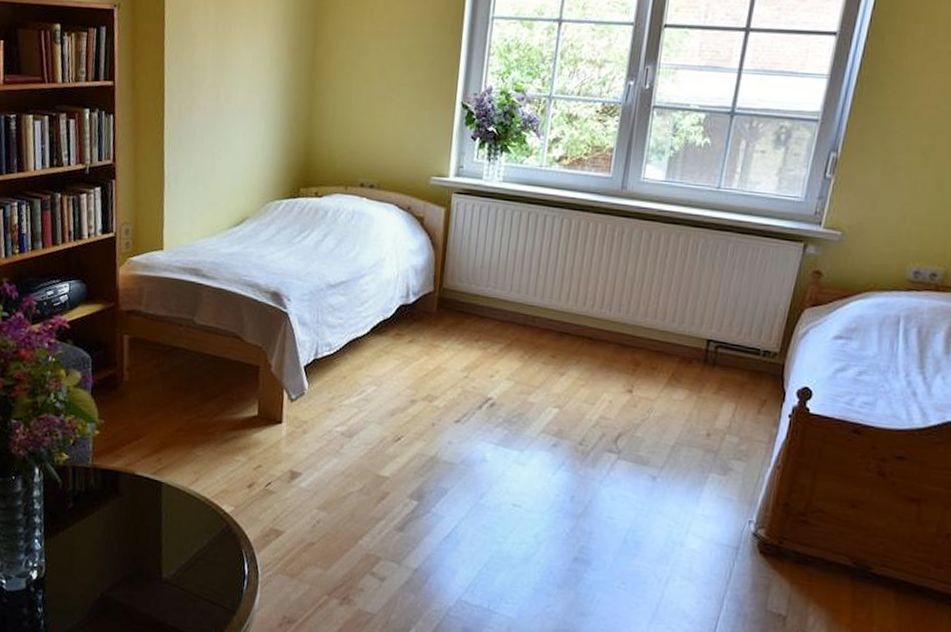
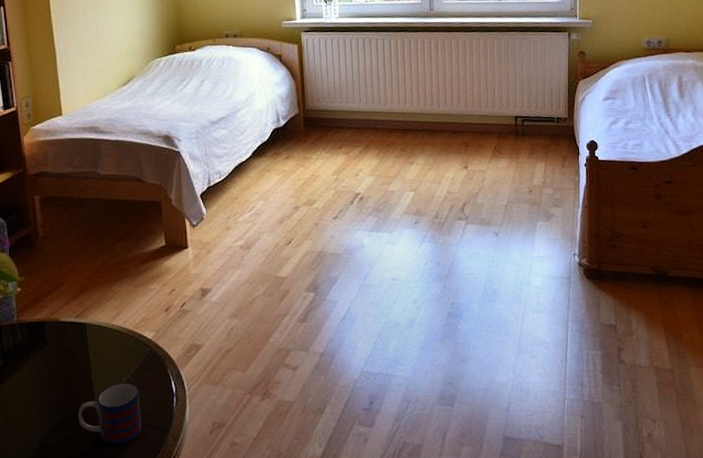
mug: none [143,552,209,616] -> present [78,383,142,445]

